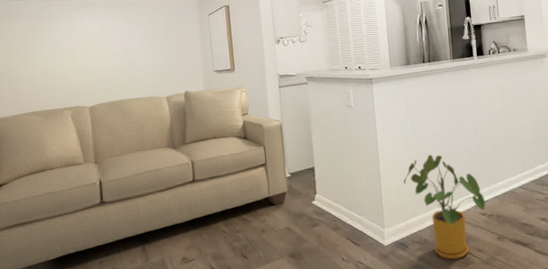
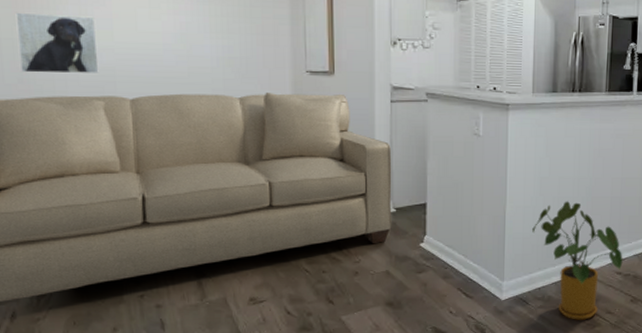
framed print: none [11,49,67,96] -> present [15,12,99,74]

